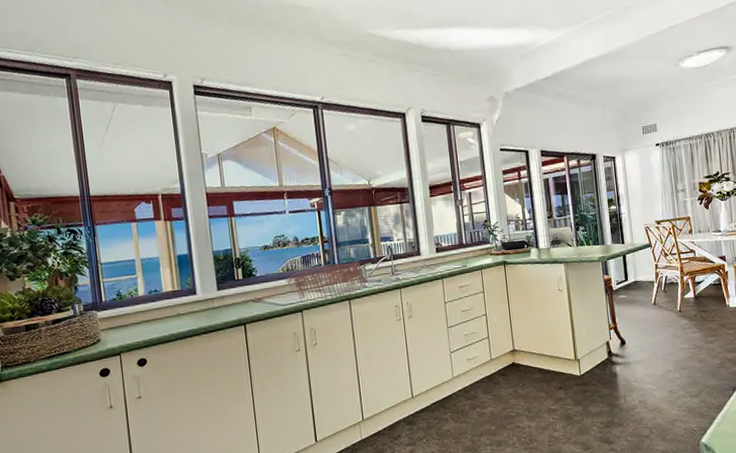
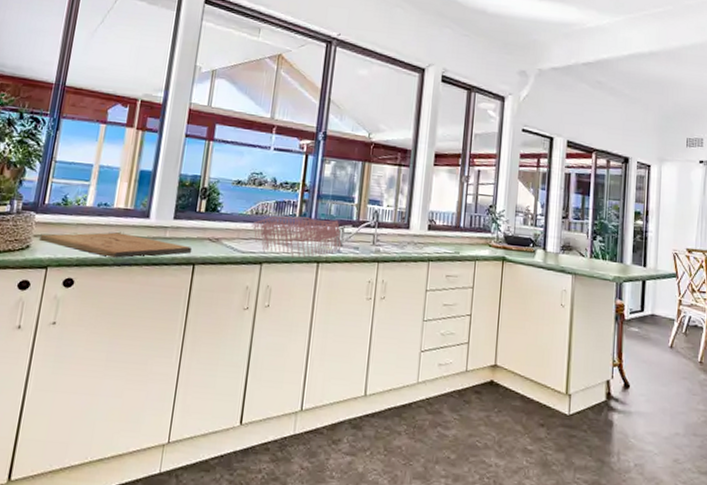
cutting board: none [107,310,241,335] -> present [40,232,193,259]

